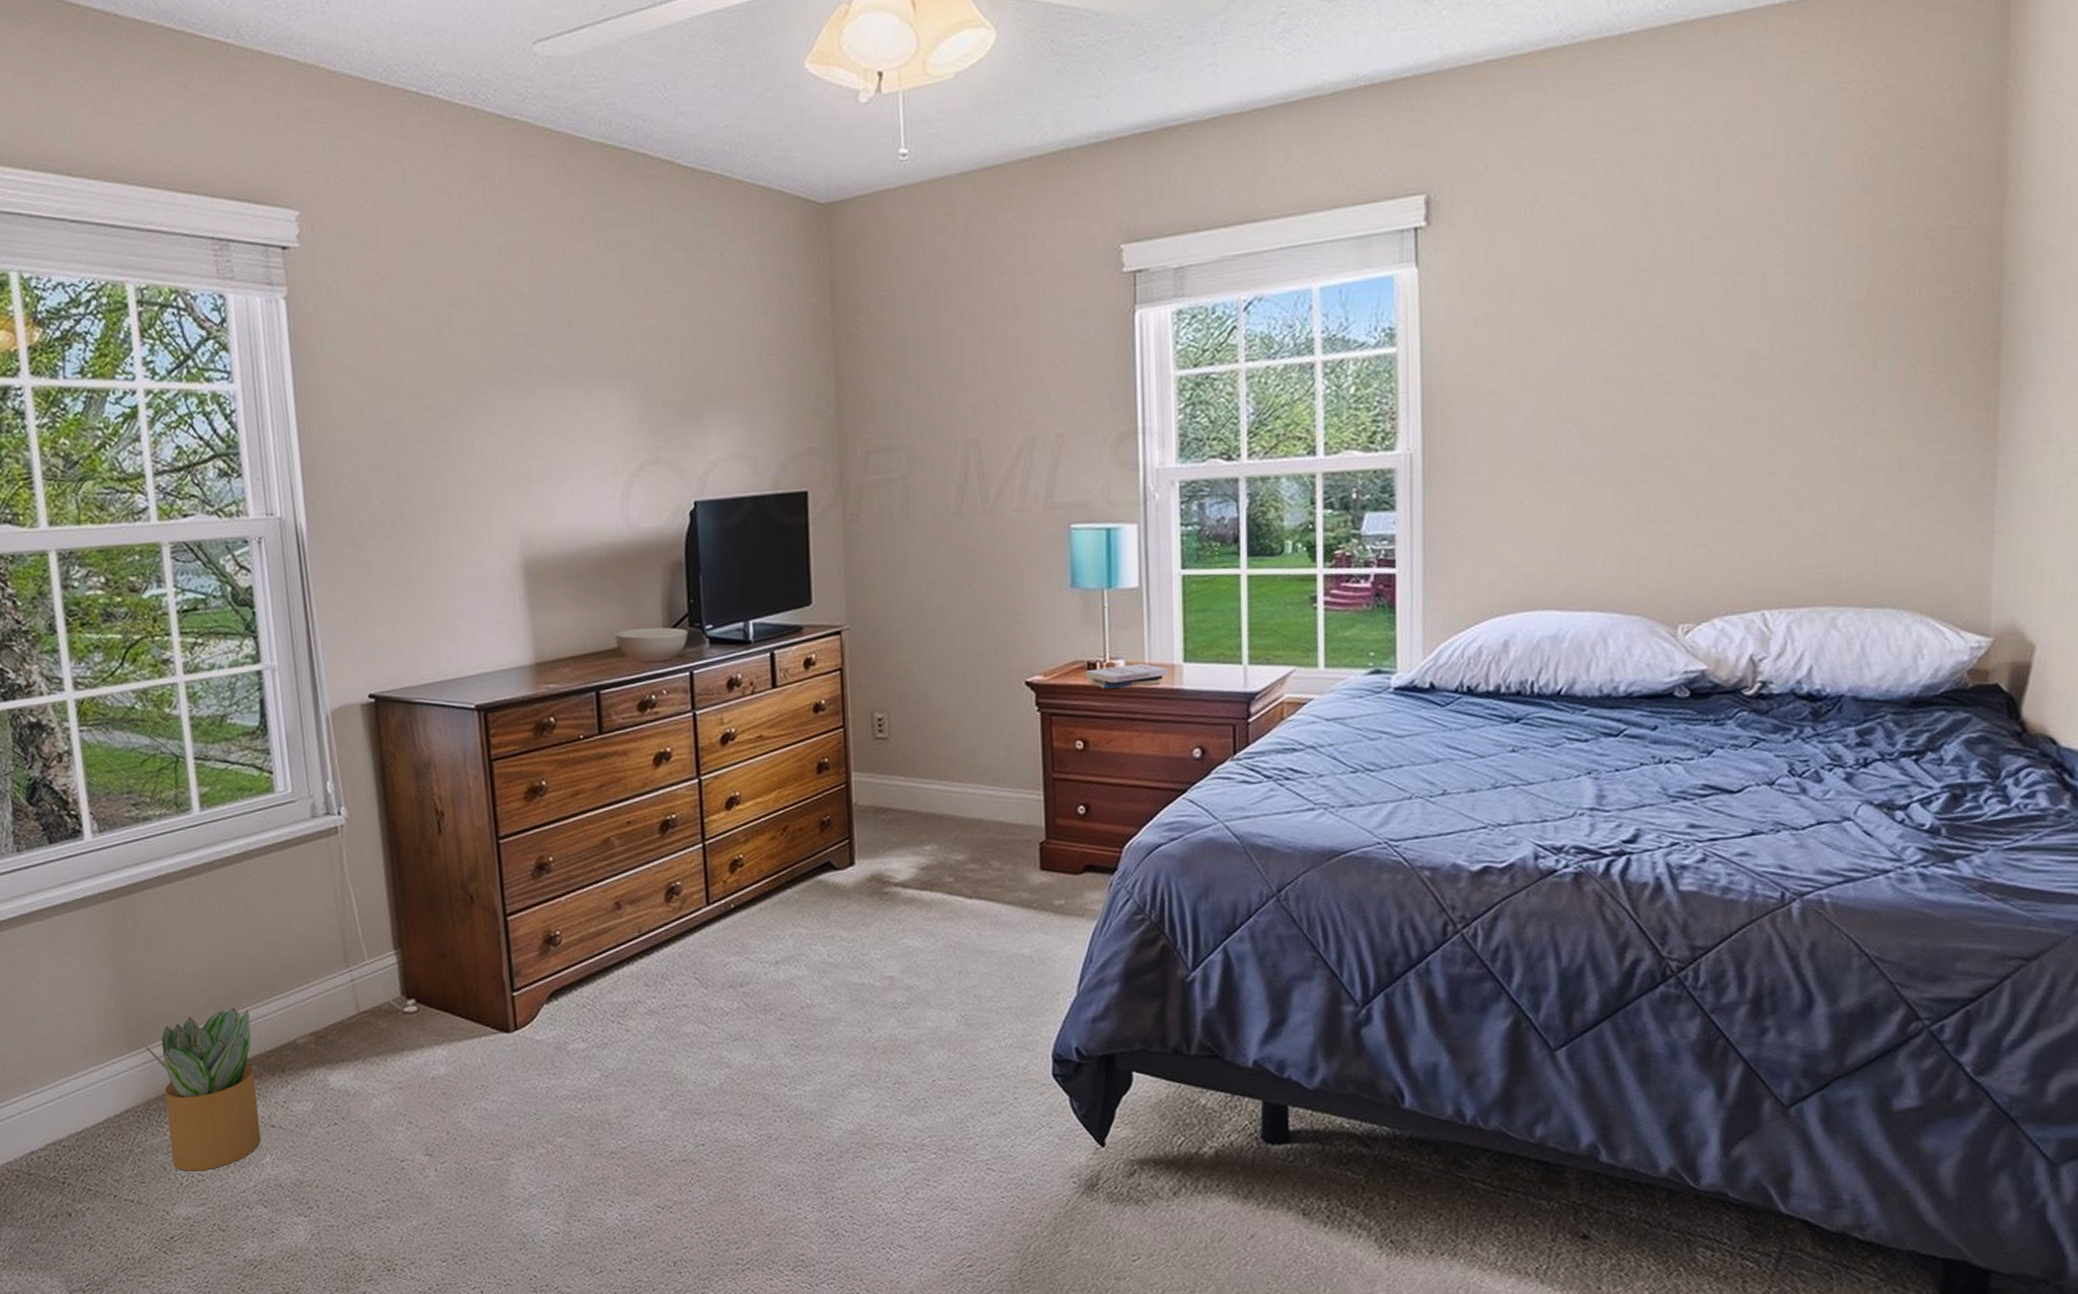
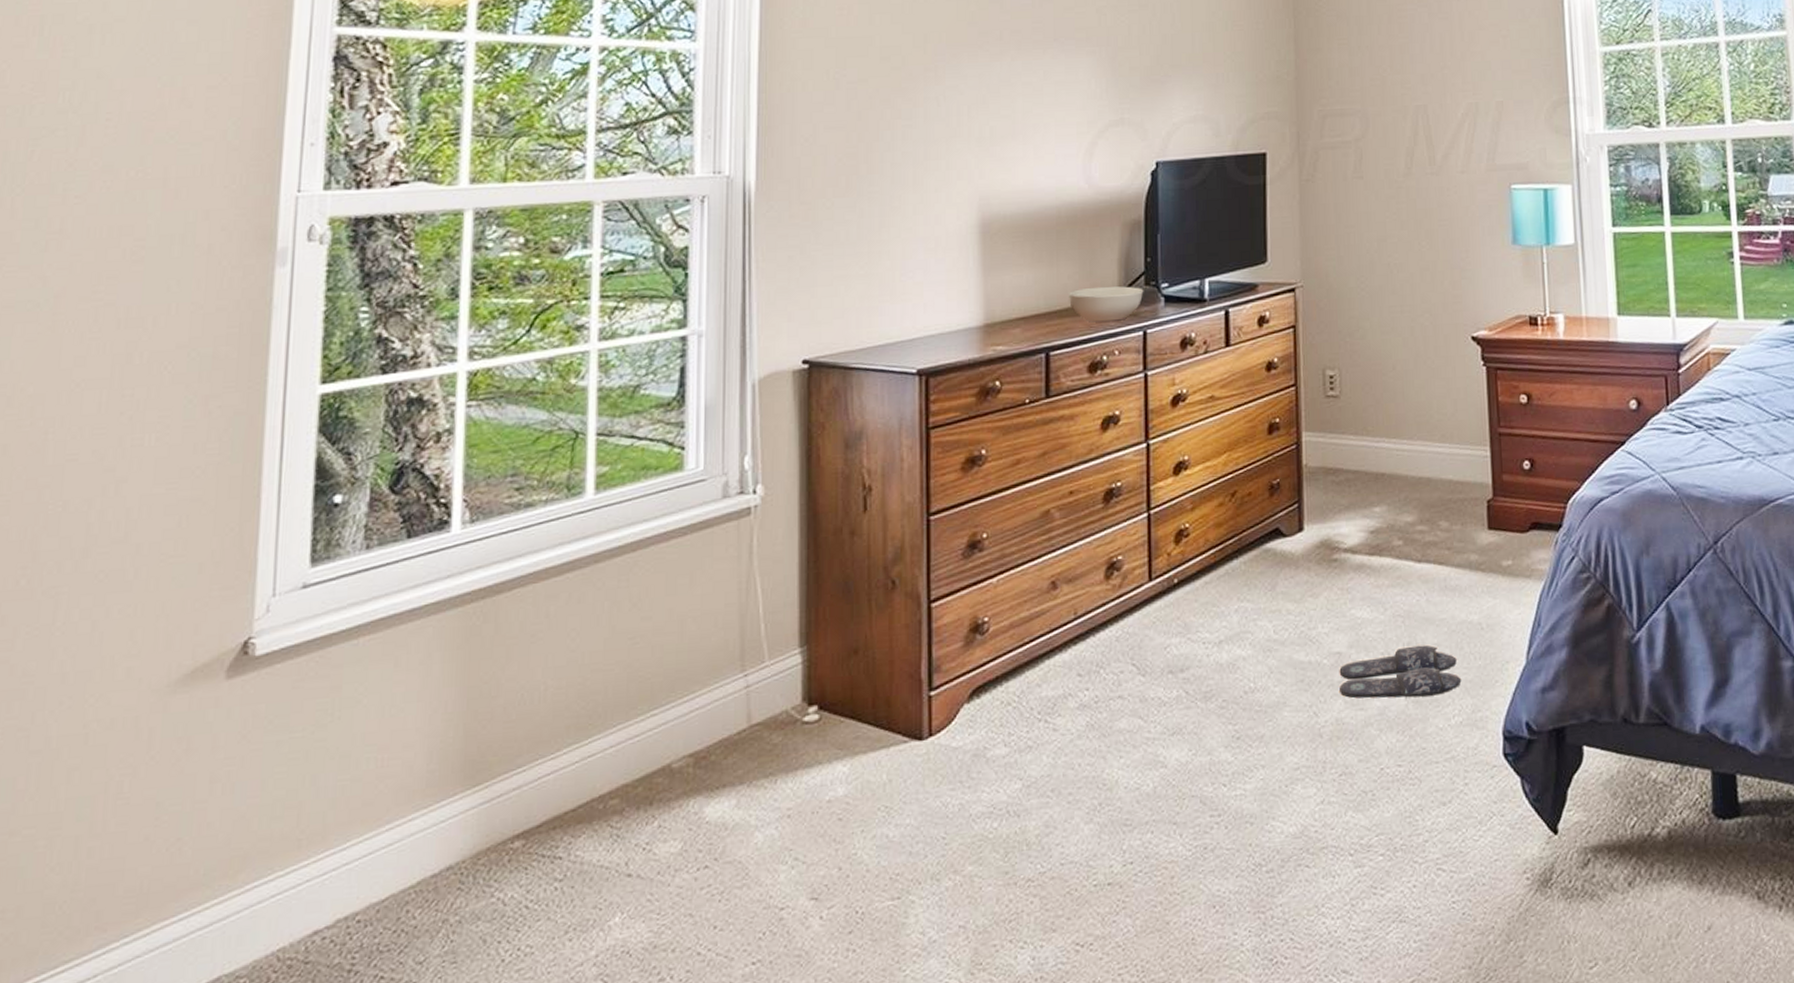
potted plant: present [142,1007,261,1172] -> none [482,727,619,943]
slippers: none [891,974,1011,1020] -> present [1339,644,1460,698]
books: present [1085,663,1170,689] -> none [1527,317,1605,342]

